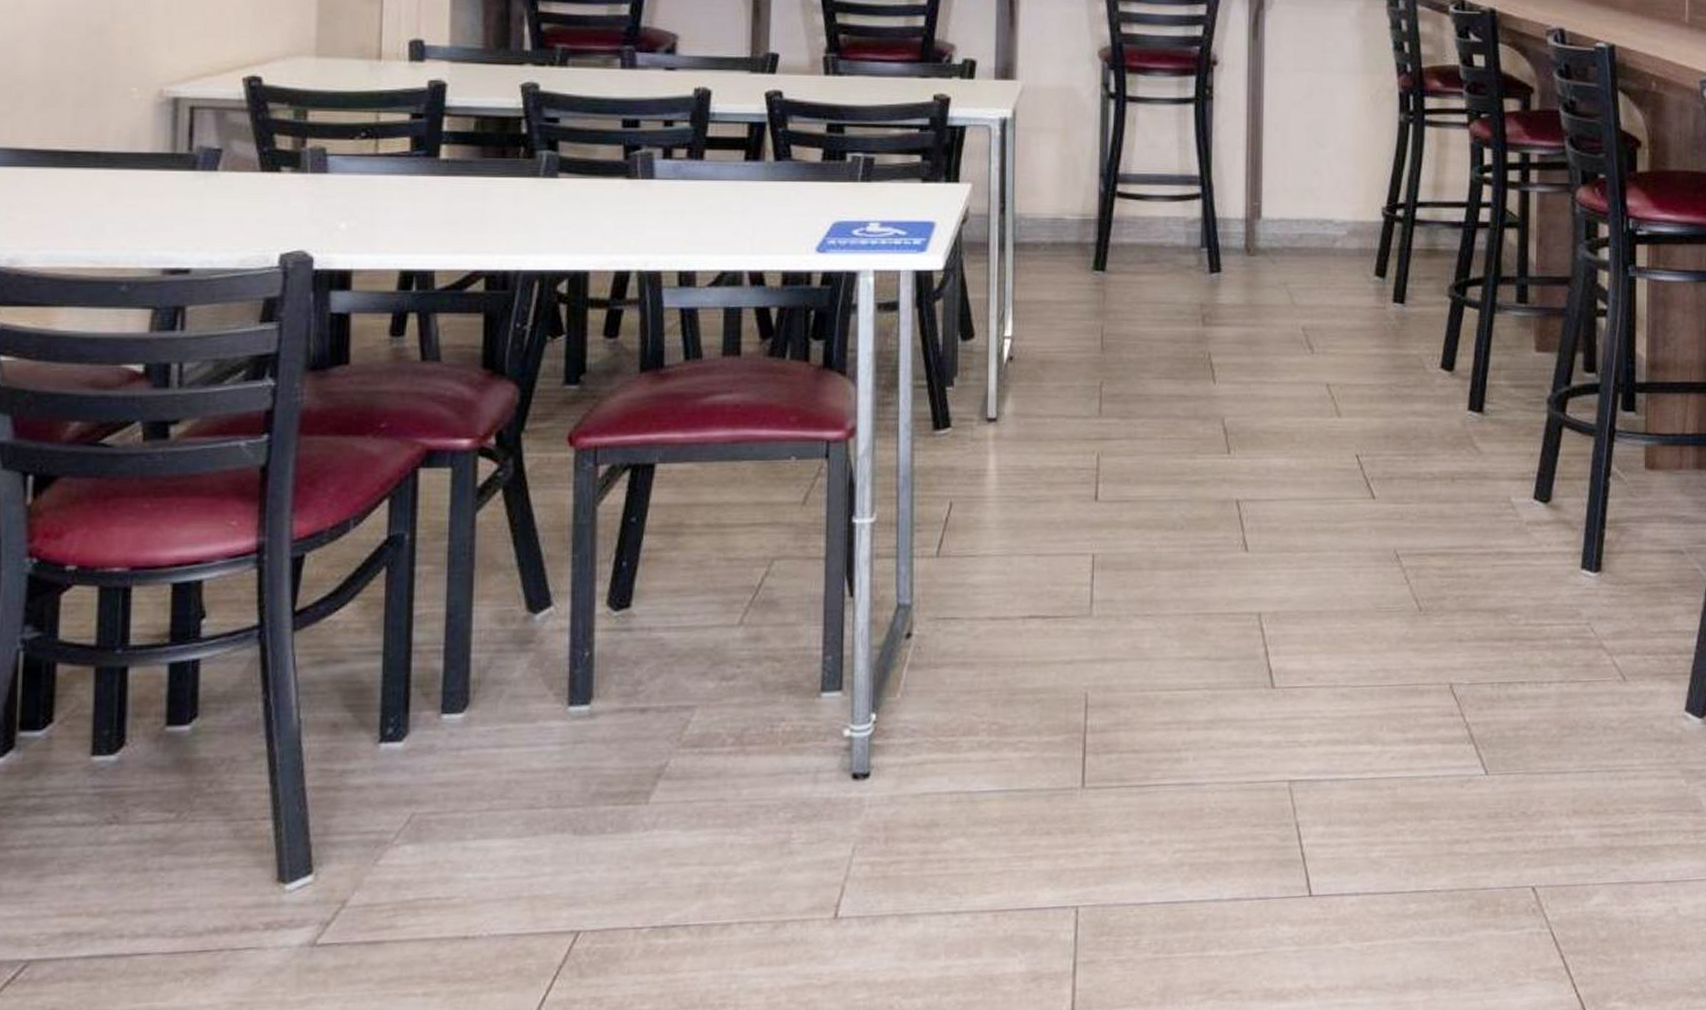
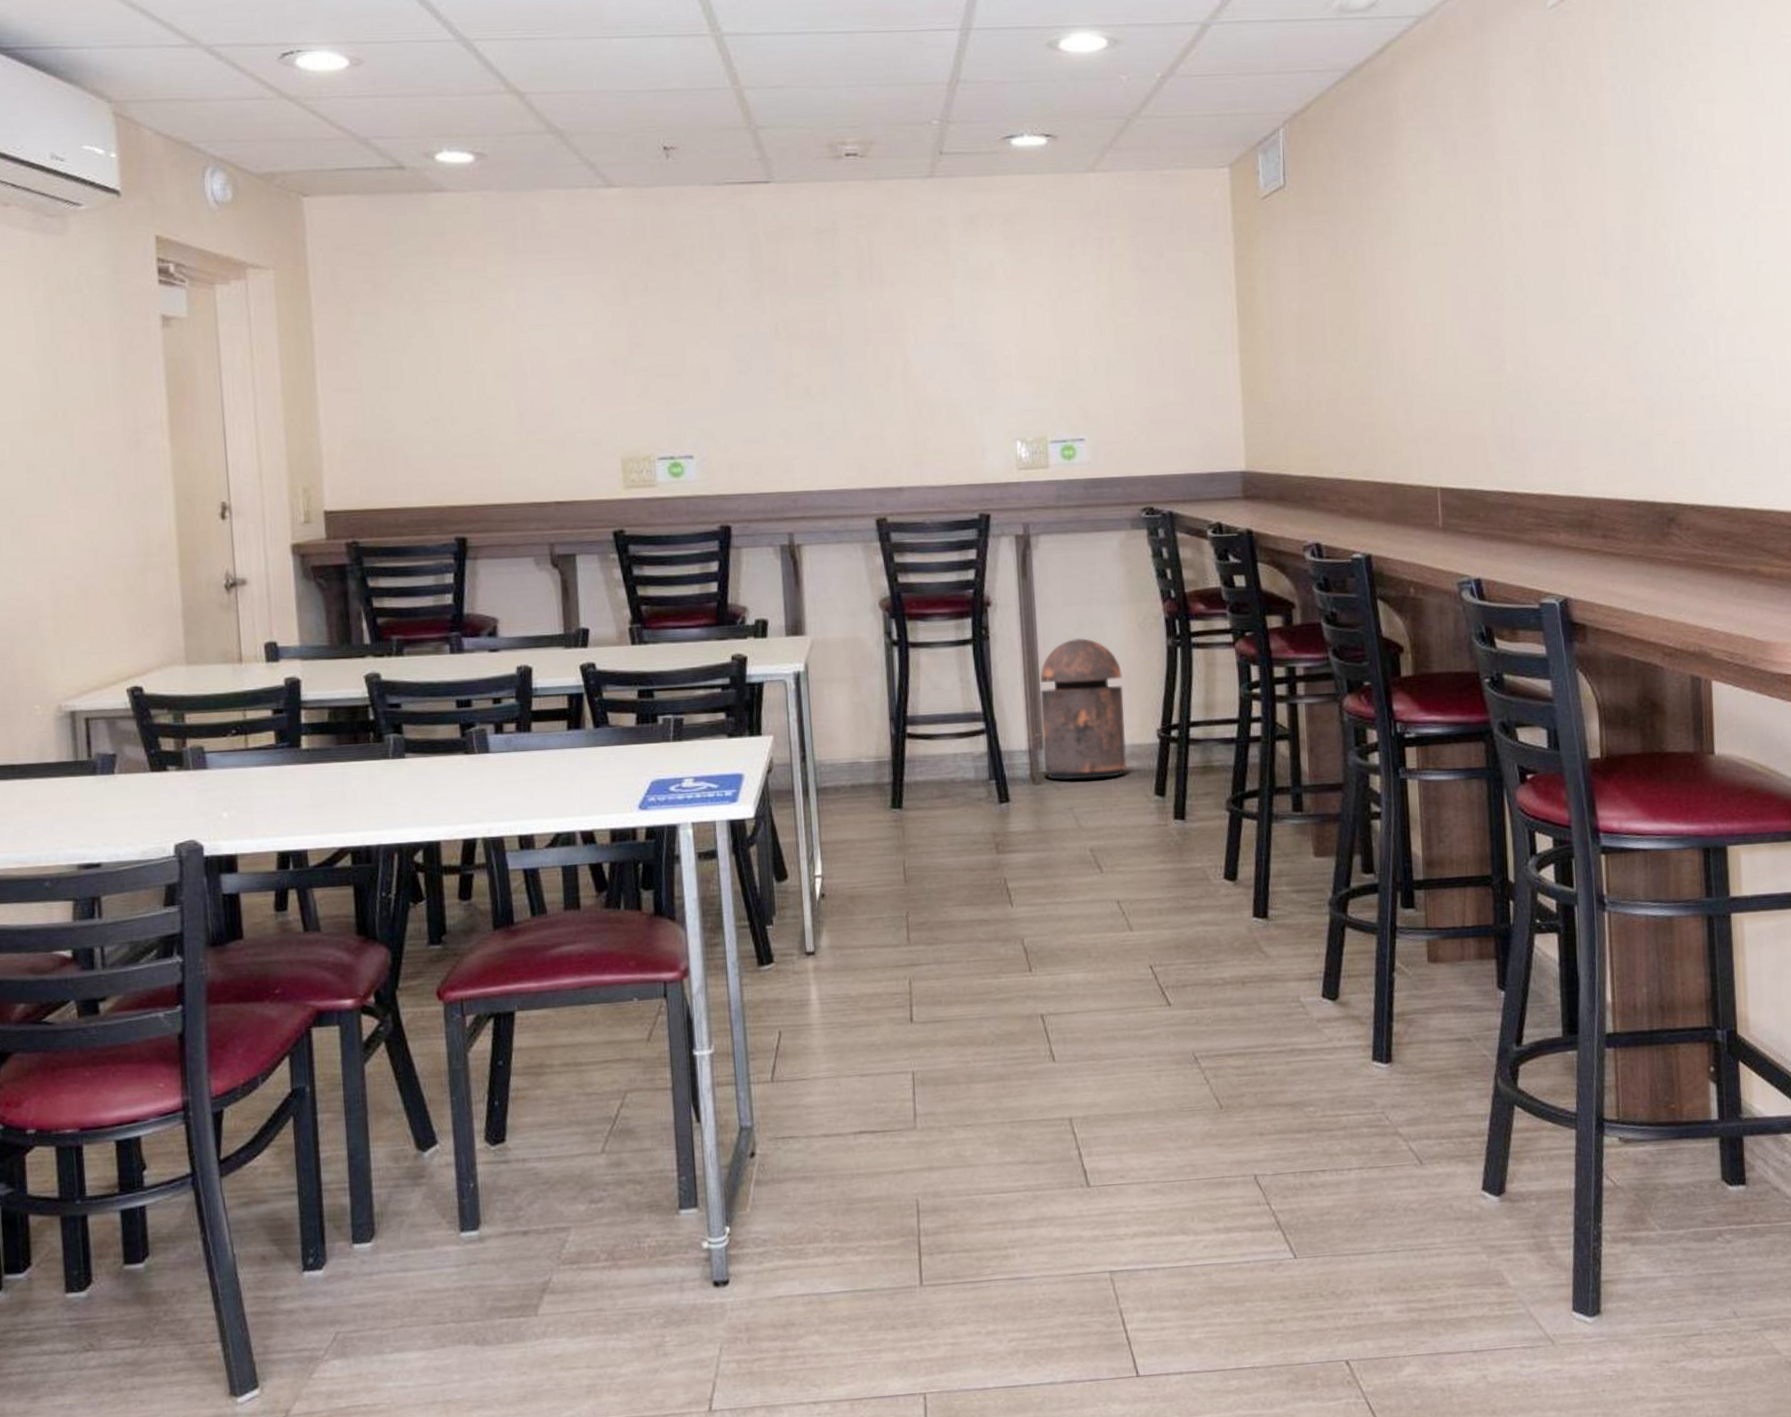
trash can: none [1260,105,1350,254] -> present [1039,637,1127,780]

